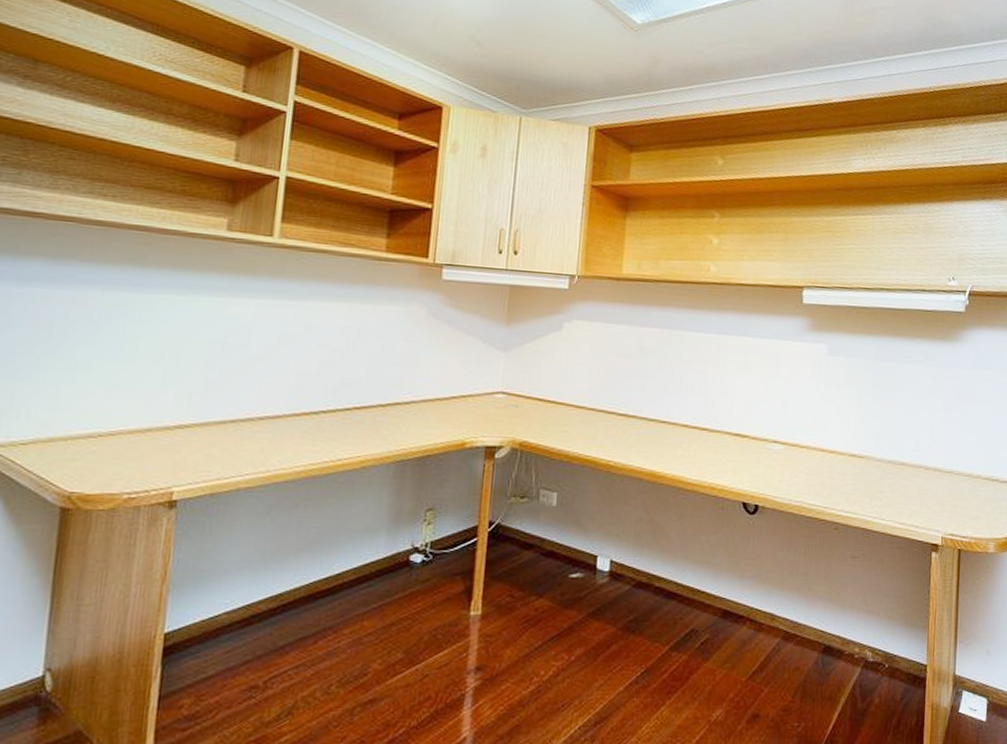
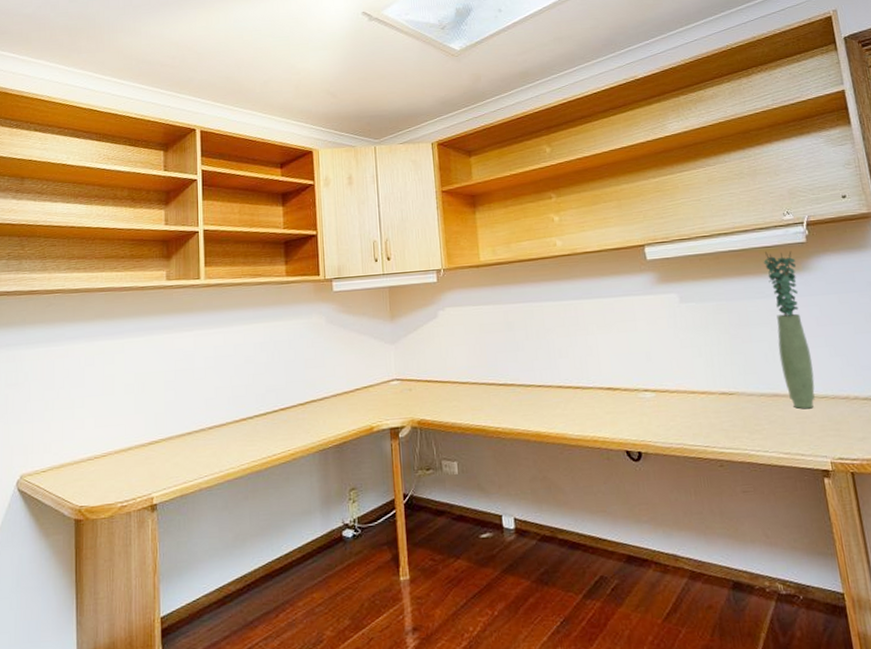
vase: none [914,315,951,482] -> present [763,251,816,409]

